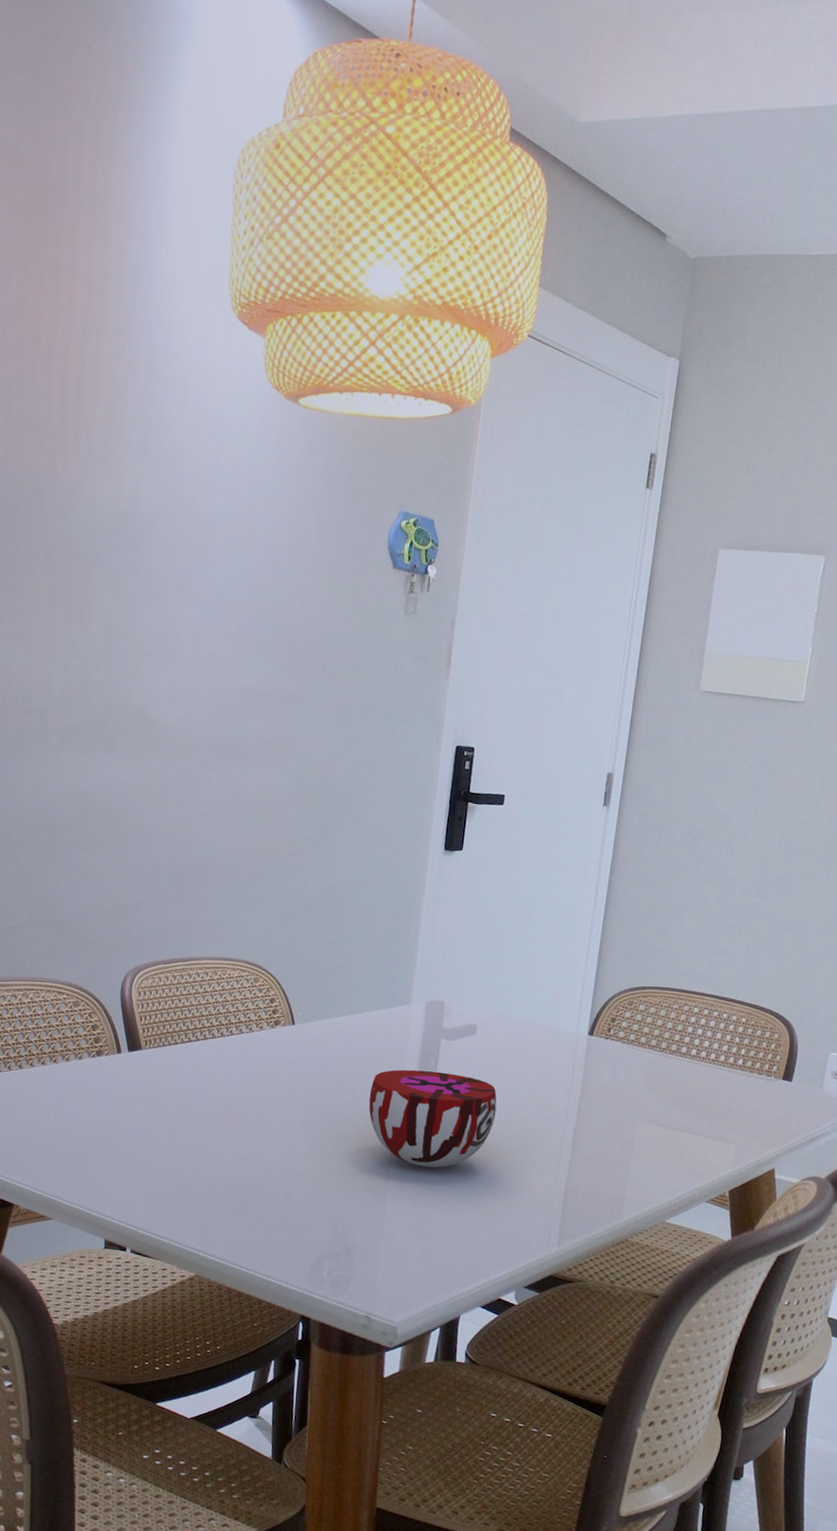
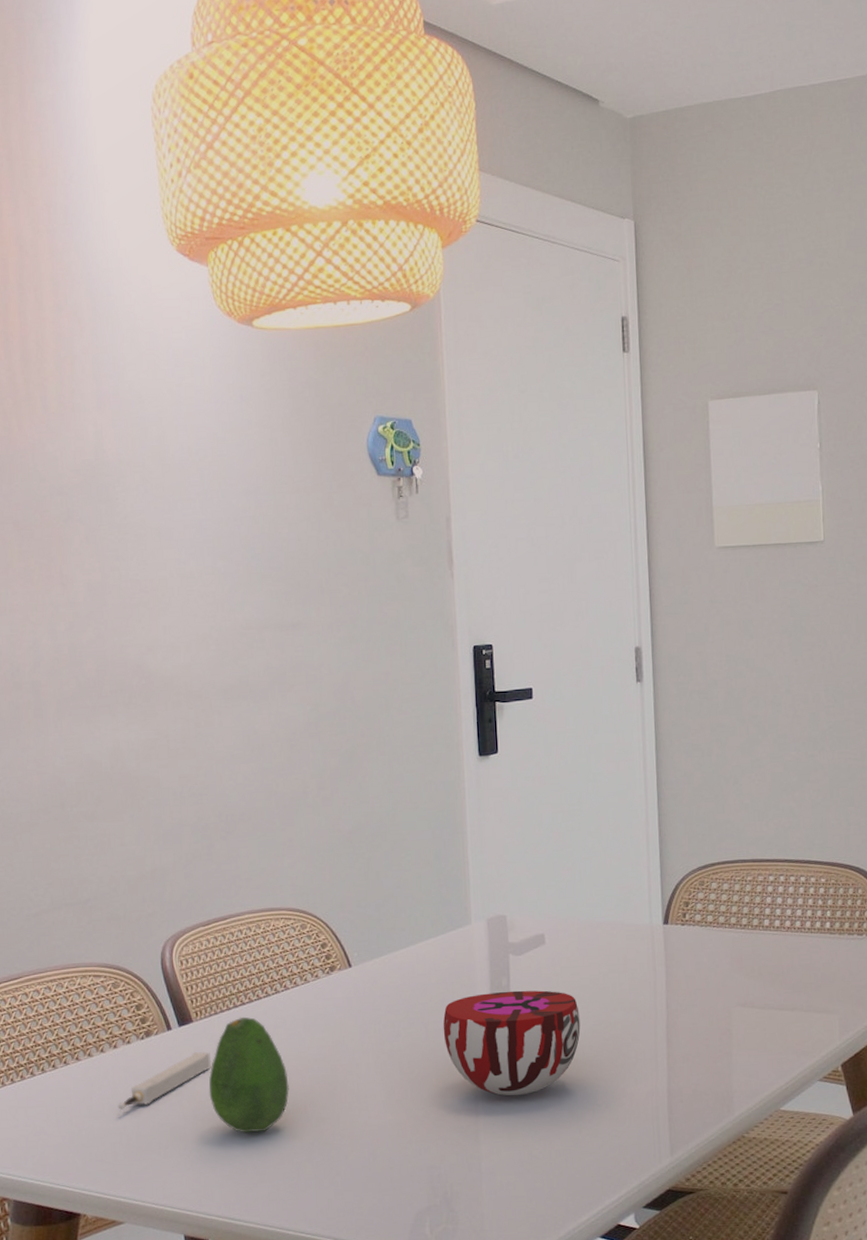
candle: none [62,1076,153,1119] -> present [117,1051,211,1111]
fruit: none [146,1052,221,1160] -> present [209,1016,289,1133]

